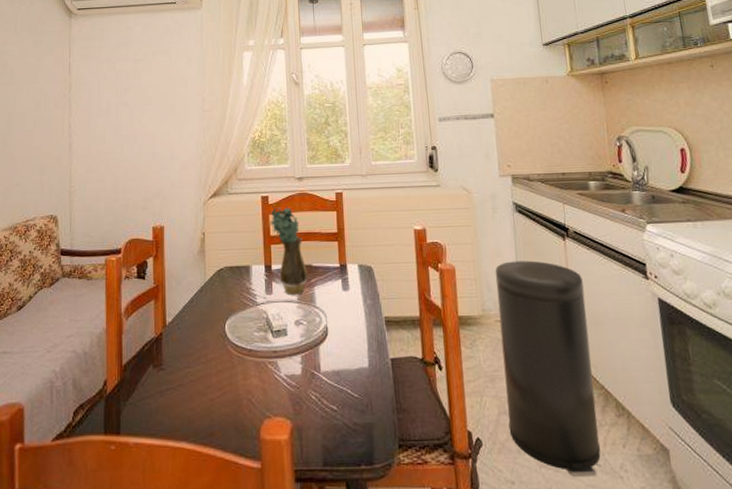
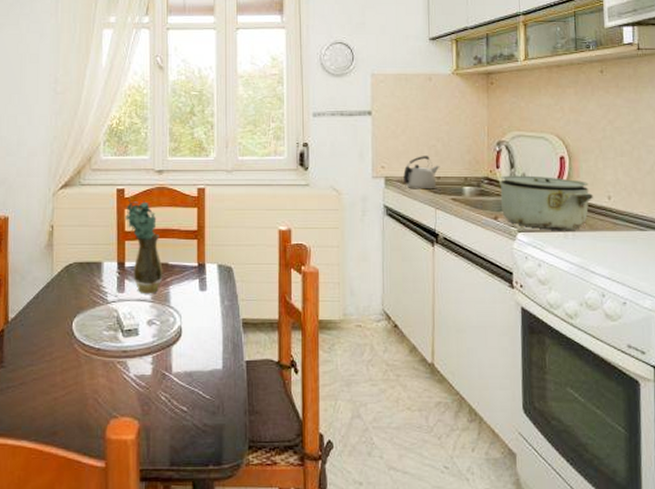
pedal bin: present [495,260,601,476] -> none [359,266,450,478]
kettle: none [529,153,564,186] -> present [403,156,440,190]
cooking pot: none [623,168,718,221] -> present [499,175,593,230]

